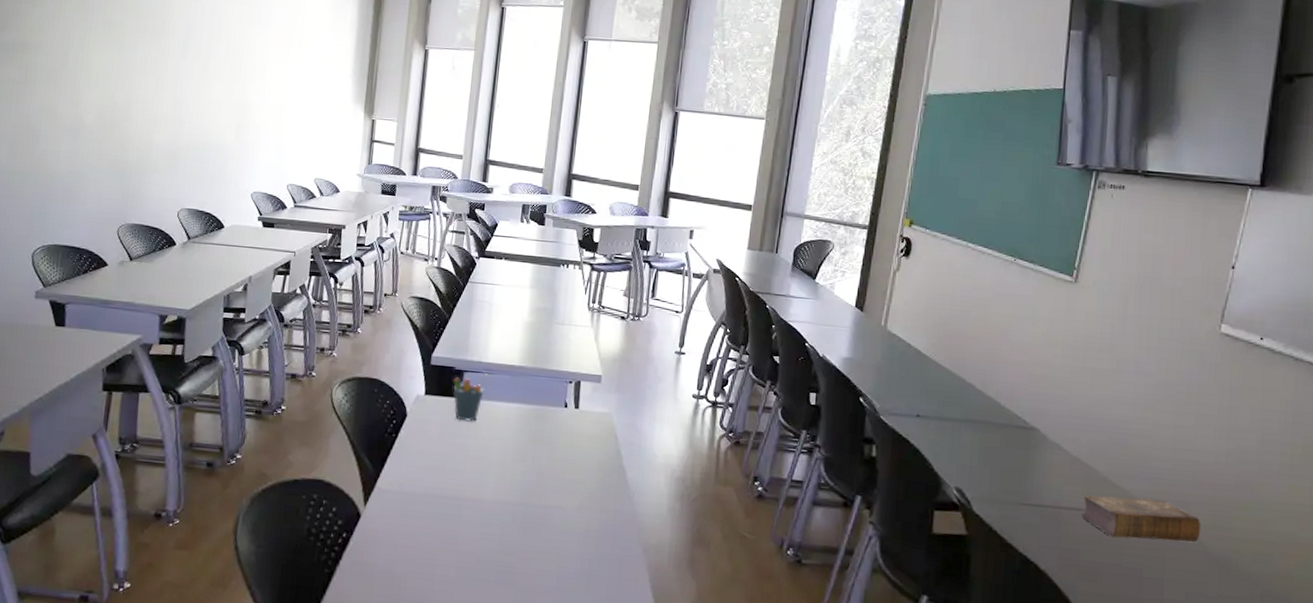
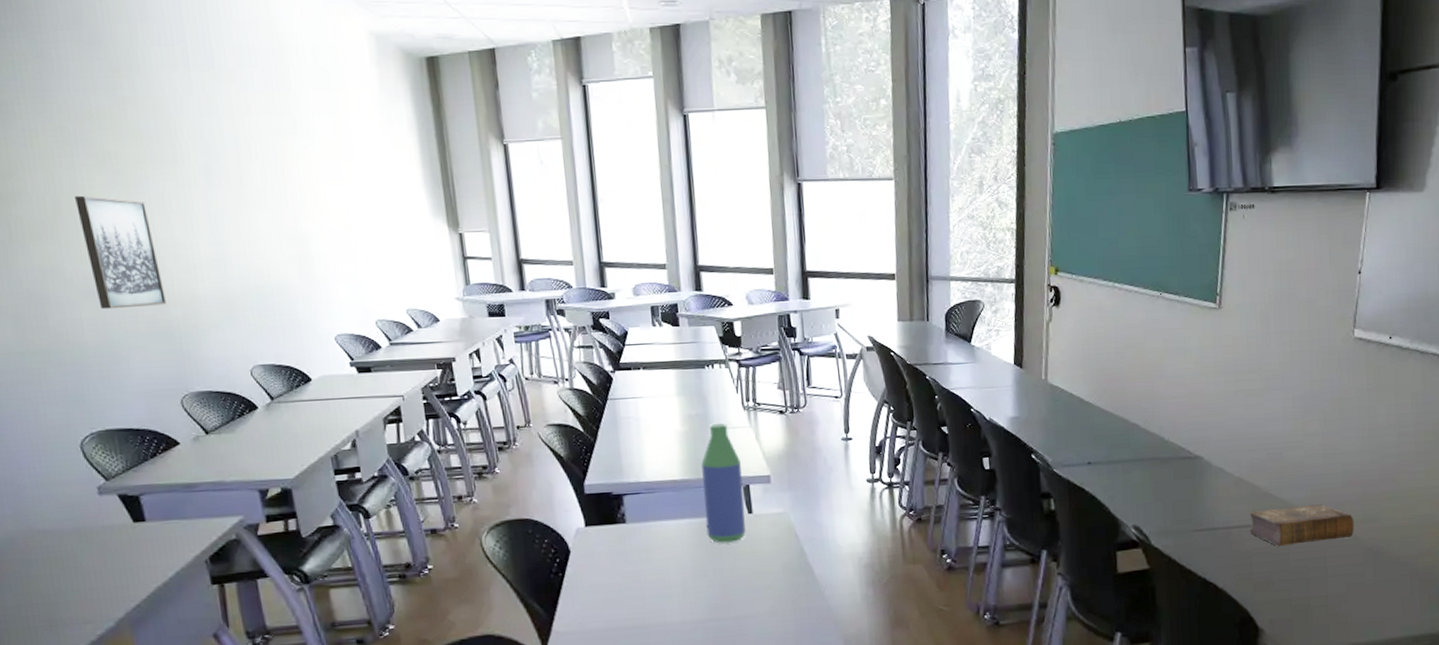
wall art: none [76,52,131,148] -> present [75,195,167,310]
pen holder: present [453,373,487,422] -> none [612,493,649,547]
bottle: none [533,318,577,433] -> present [701,422,747,543]

